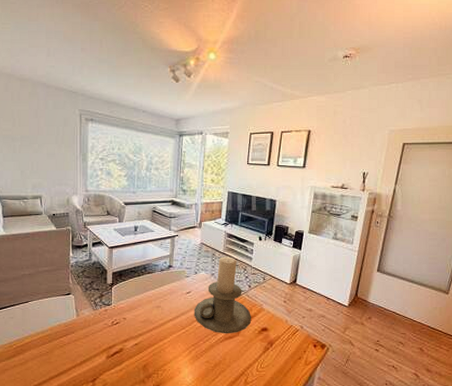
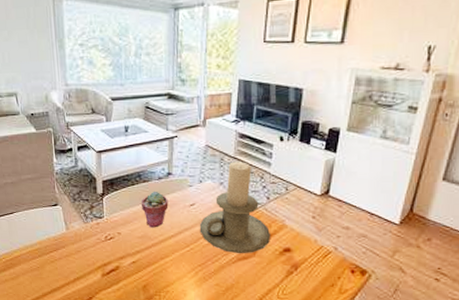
potted succulent: none [145,281,169,313] -> present [141,191,169,228]

